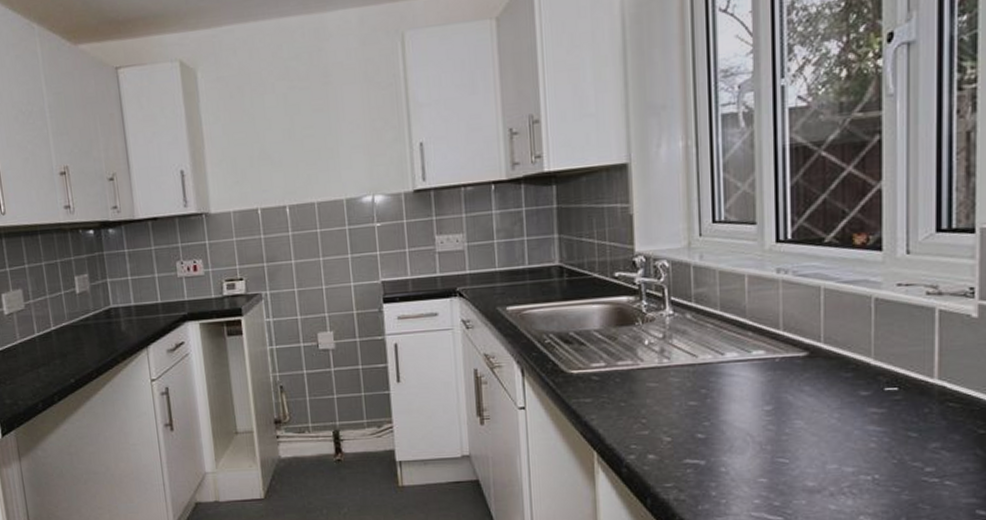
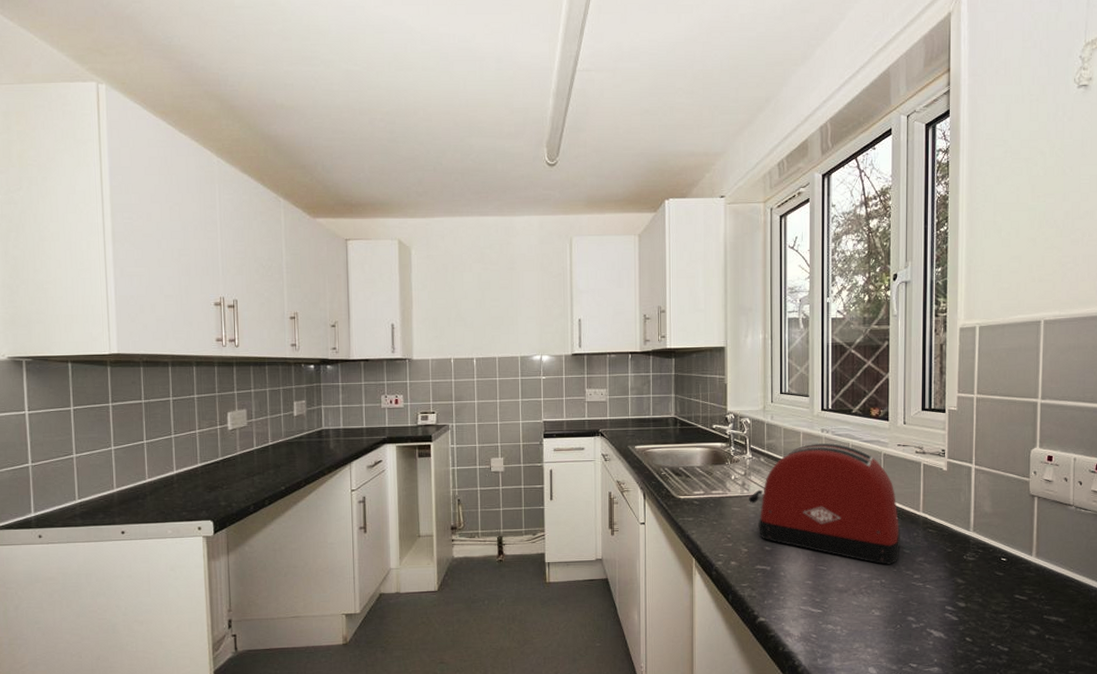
toaster: none [671,287,905,454] -> present [749,442,901,565]

